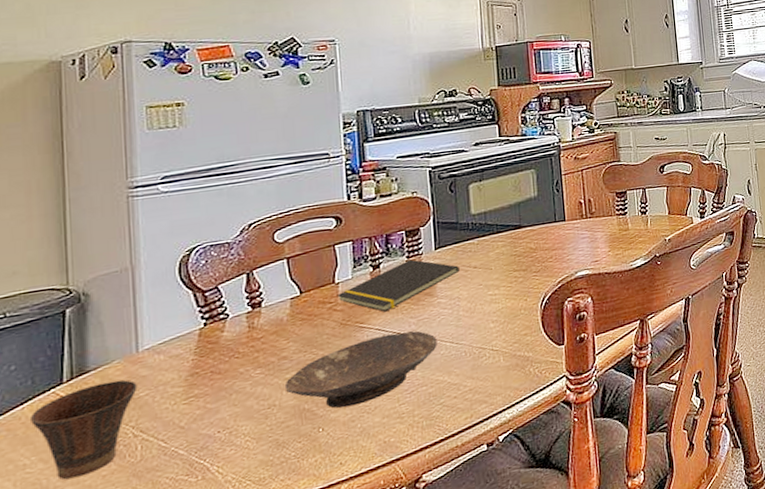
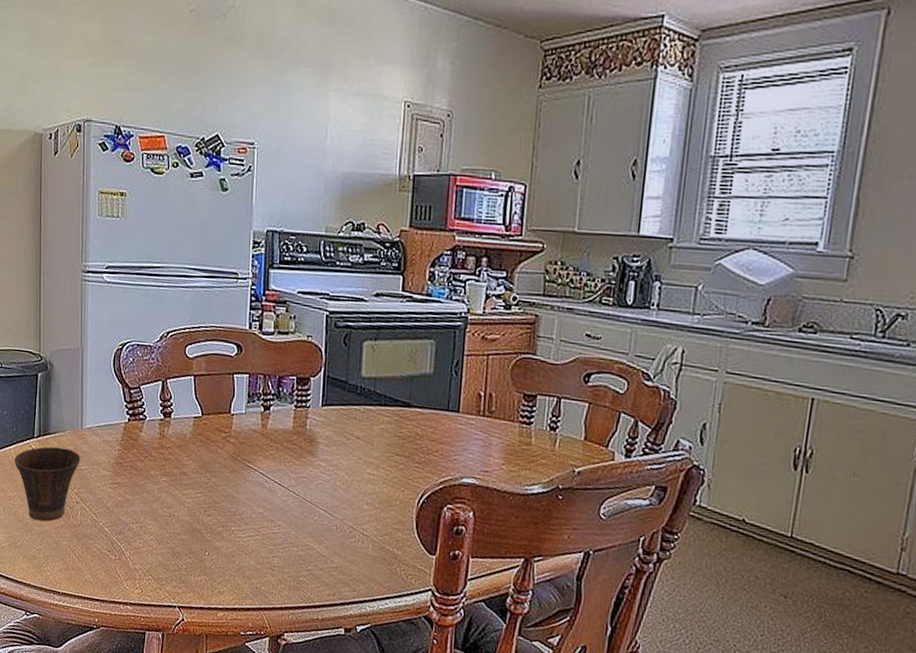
bowl: present [284,330,437,409] -> none [182,480,312,543]
notepad: present [337,259,460,312] -> none [231,409,342,458]

